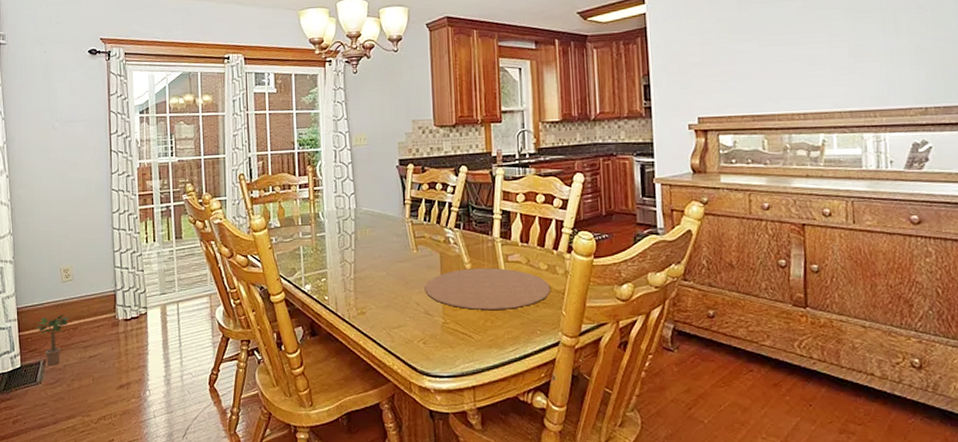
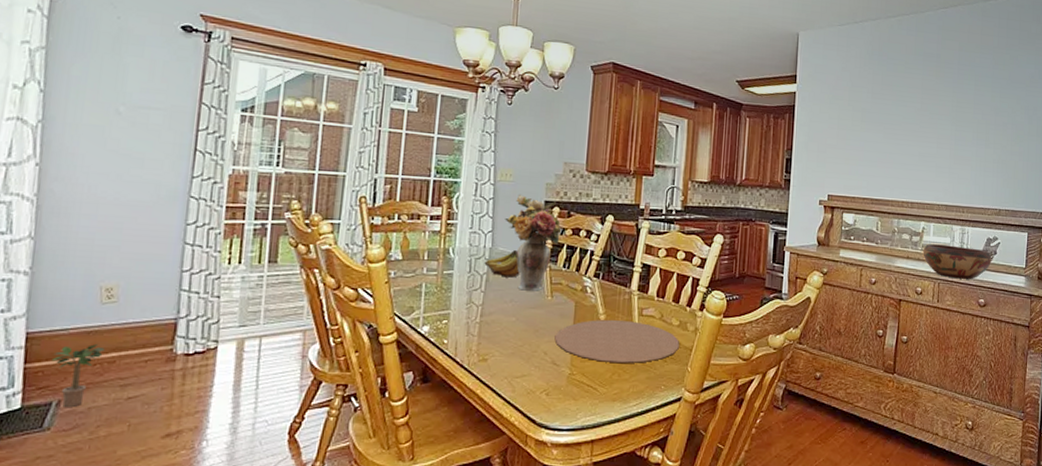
fruit: none [351,208,384,235] -> present [484,249,520,278]
flower arrangement: none [364,155,418,246] -> present [505,194,562,291]
decorative bowl: none [826,156,923,194] -> present [923,244,992,279]

